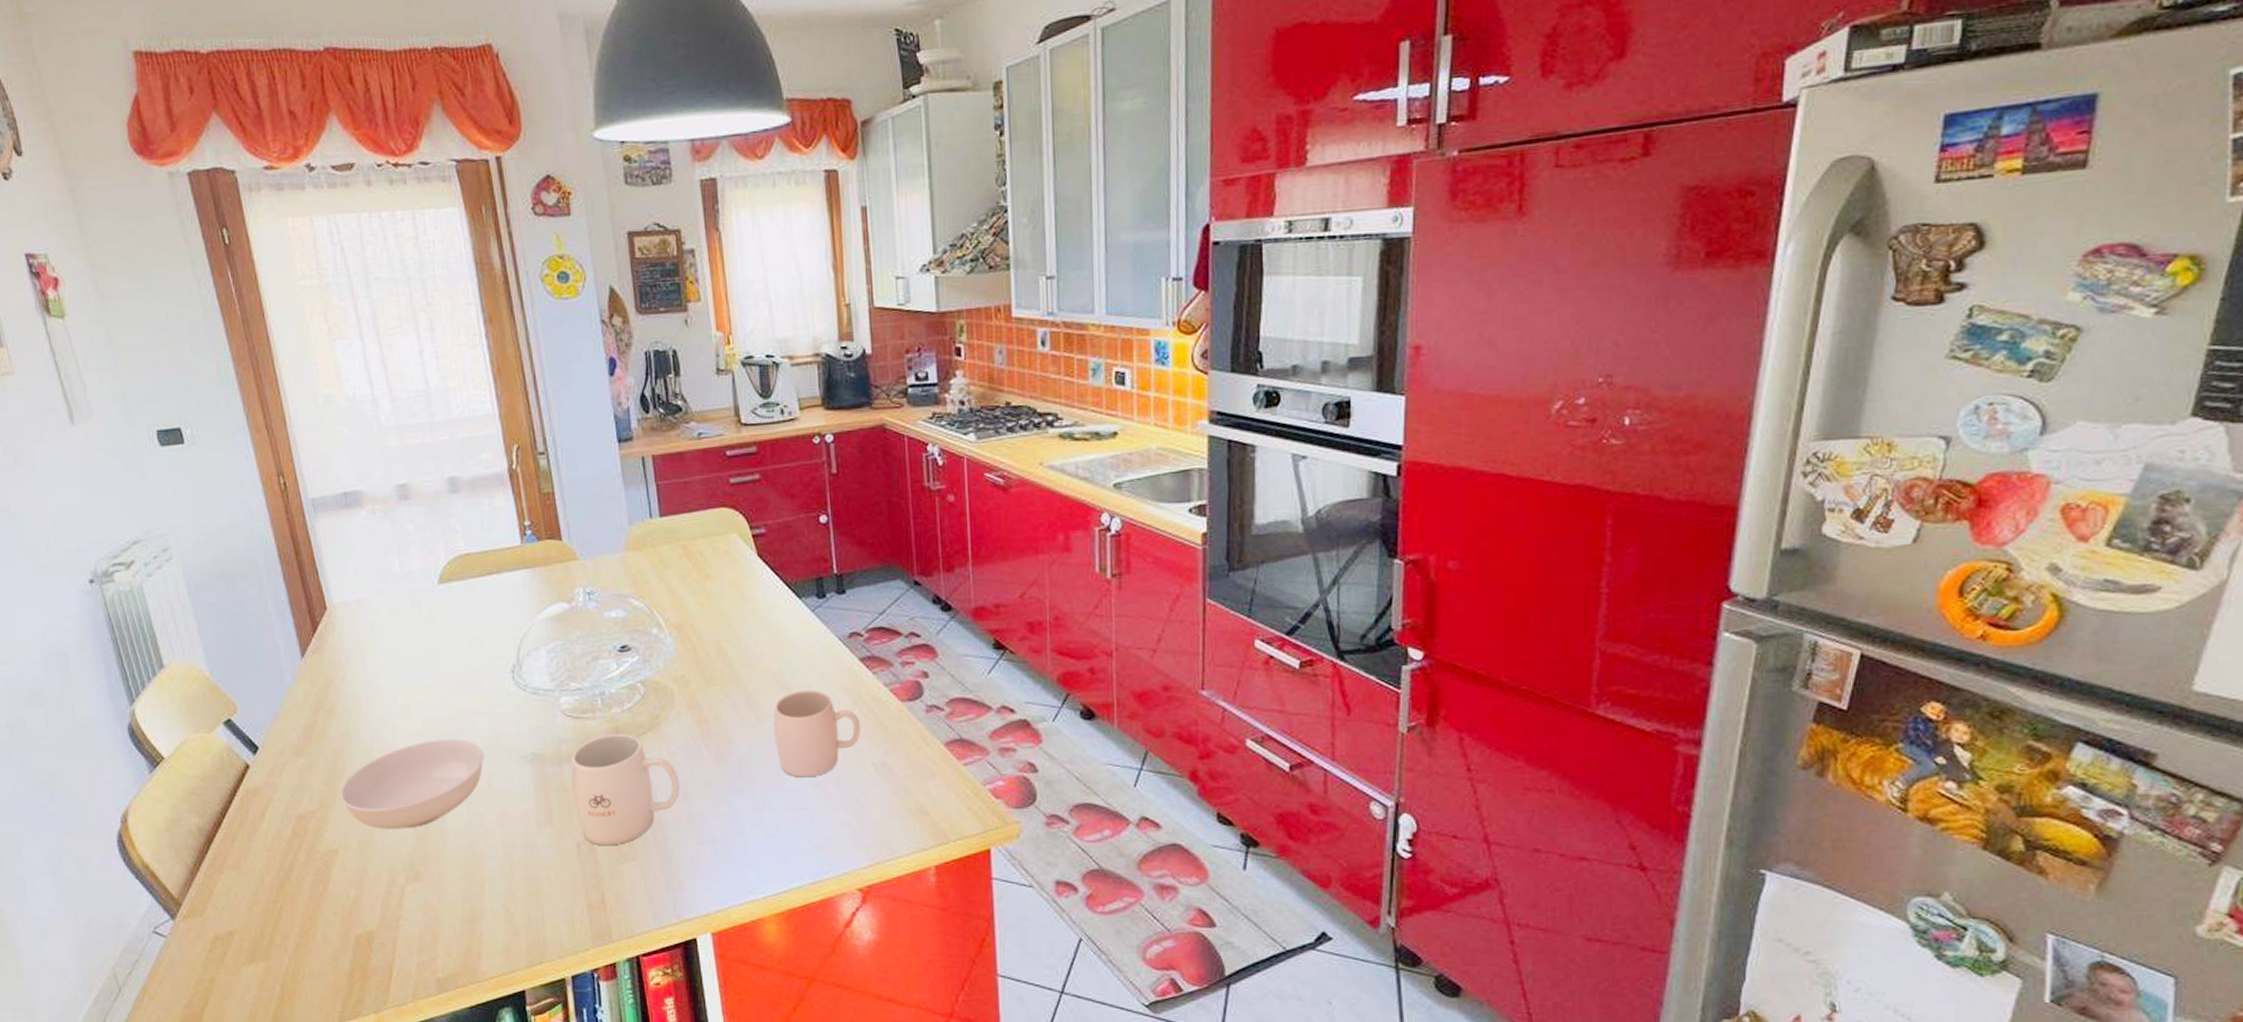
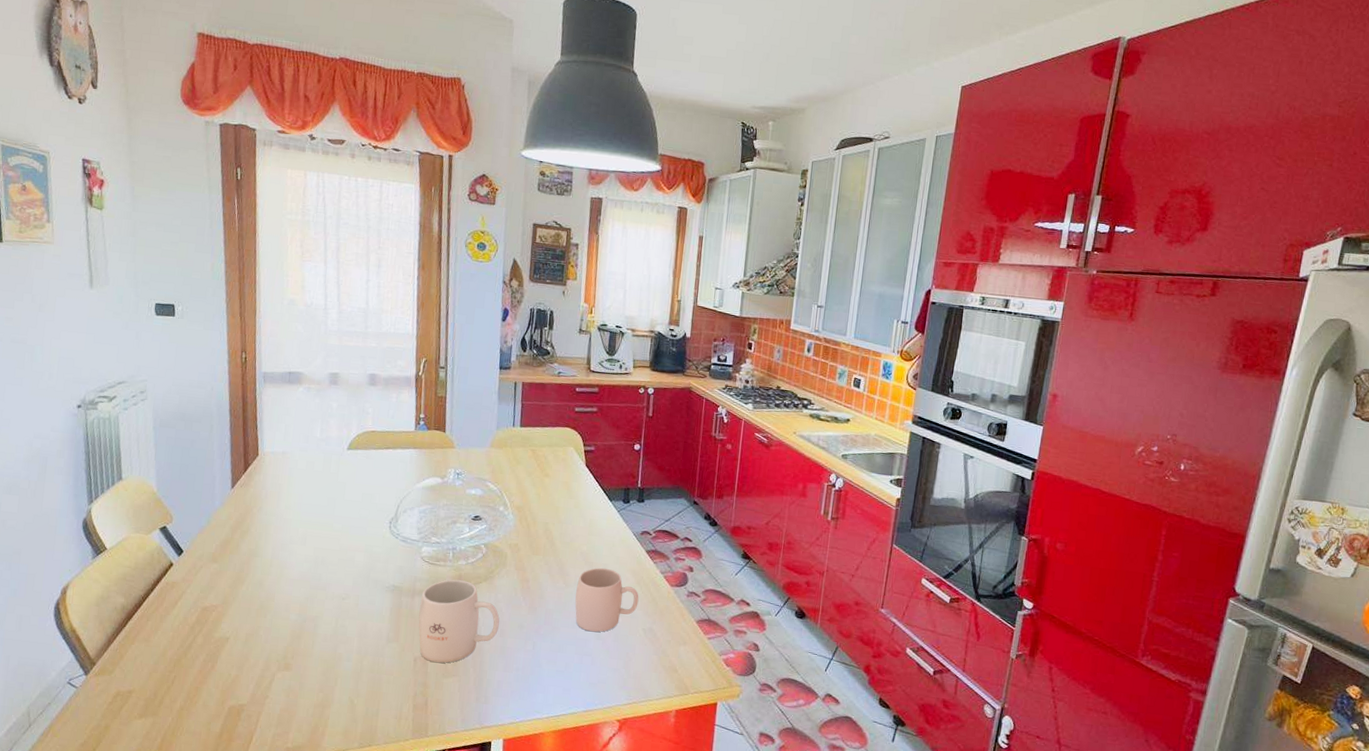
bowl: present [339,739,485,829] -> none [239,565,357,629]

